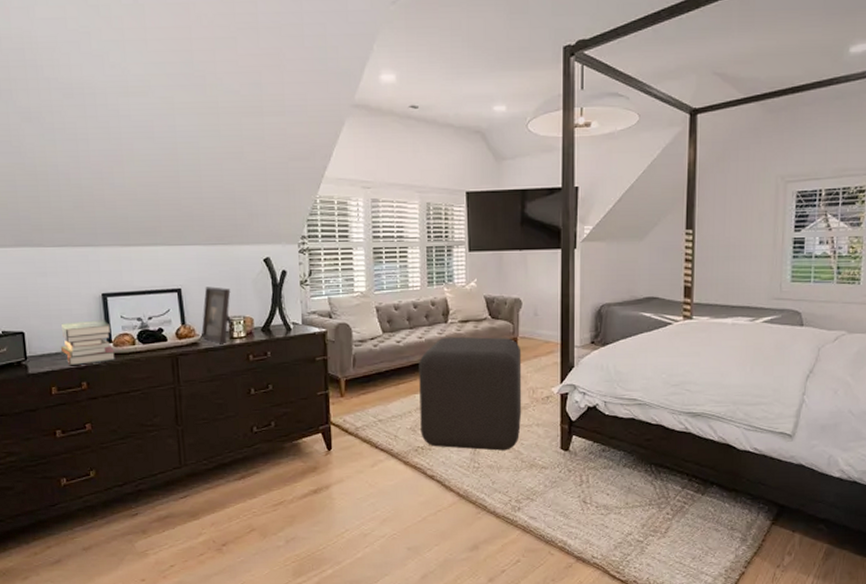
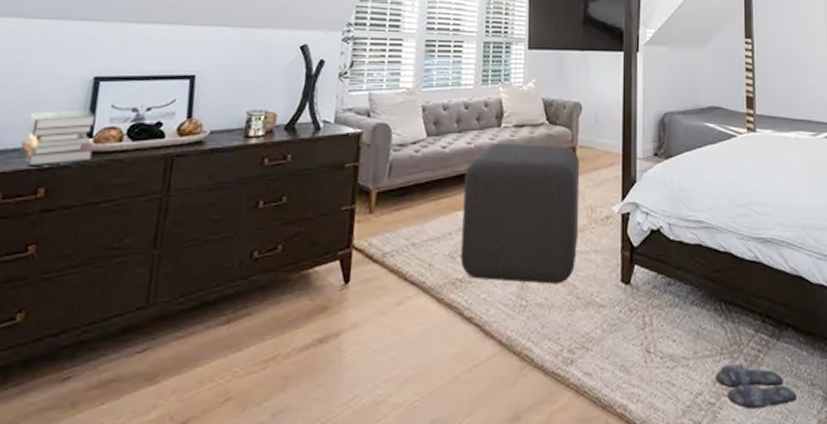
picture frame: present [201,287,233,345] -> none [209,74,256,144]
slippers: none [644,512,717,546] -> present [716,364,796,409]

